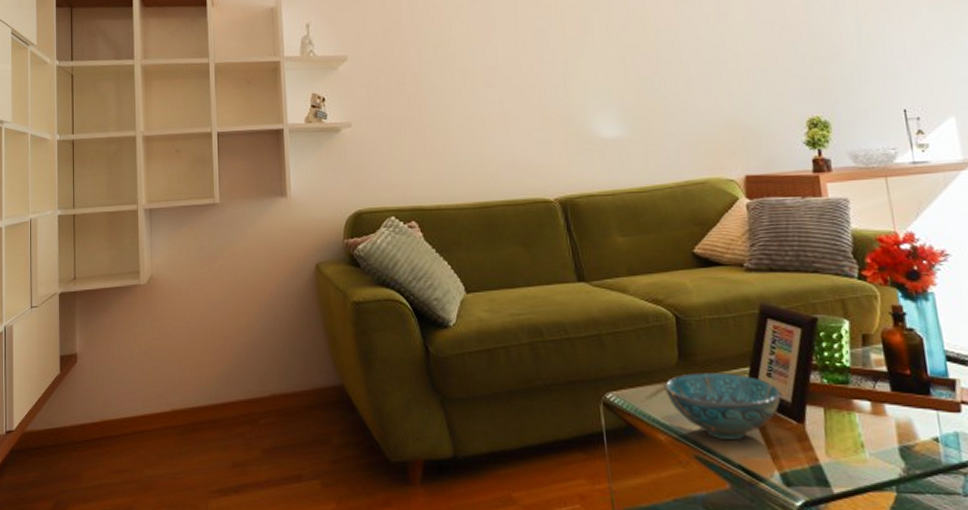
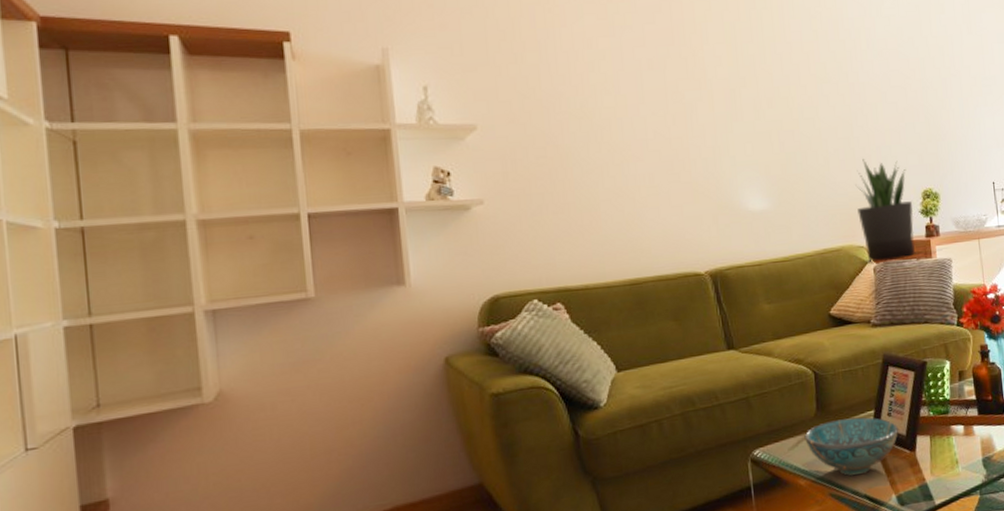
planter: none [723,83,800,197] -> present [855,159,915,262]

